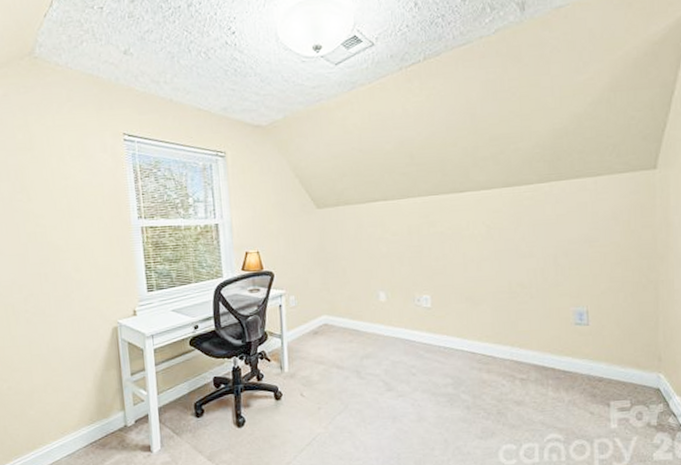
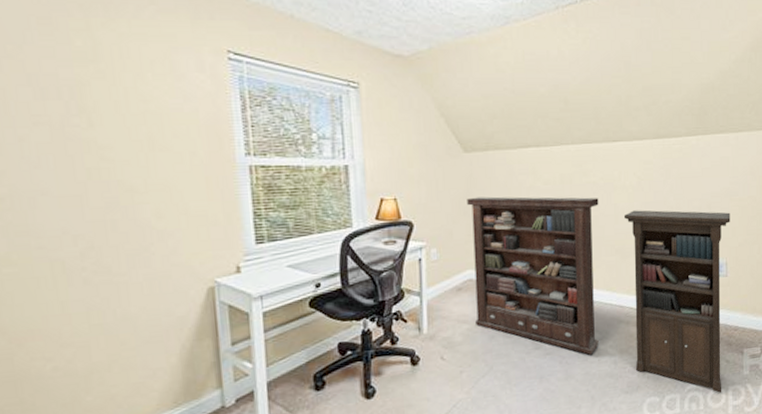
bookcase: none [321,247,591,446] -> present [467,196,731,394]

